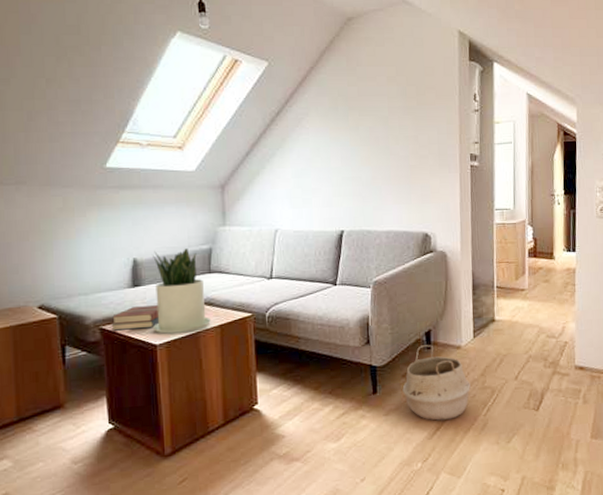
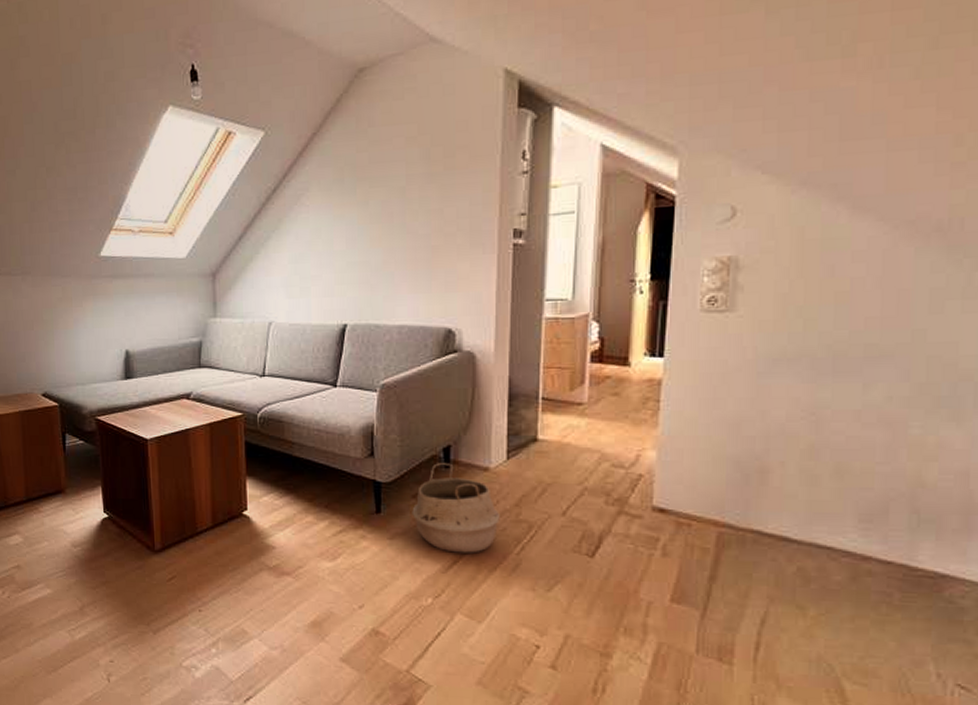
books: present [111,305,159,331] -> none [105,399,149,422]
planter: present [152,248,211,334] -> none [143,341,200,429]

